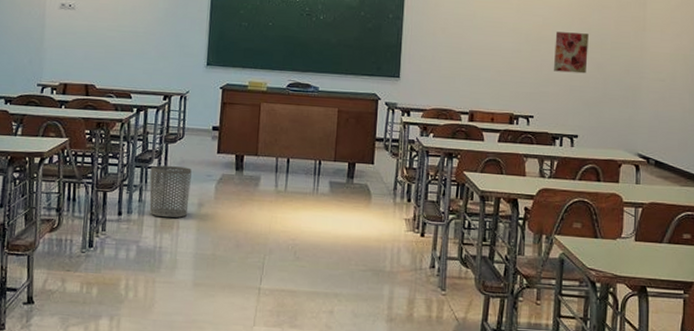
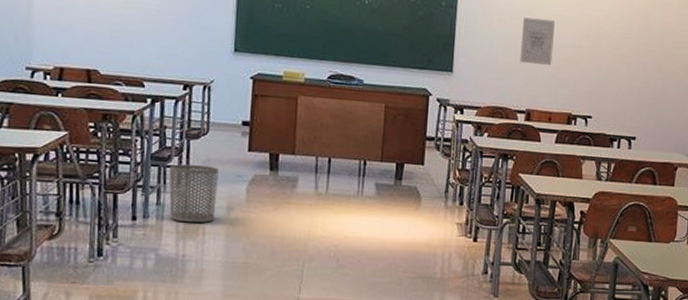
wall art: none [462,25,495,70] -> present [520,17,555,66]
wall art: present [554,32,589,74] -> none [614,28,650,74]

